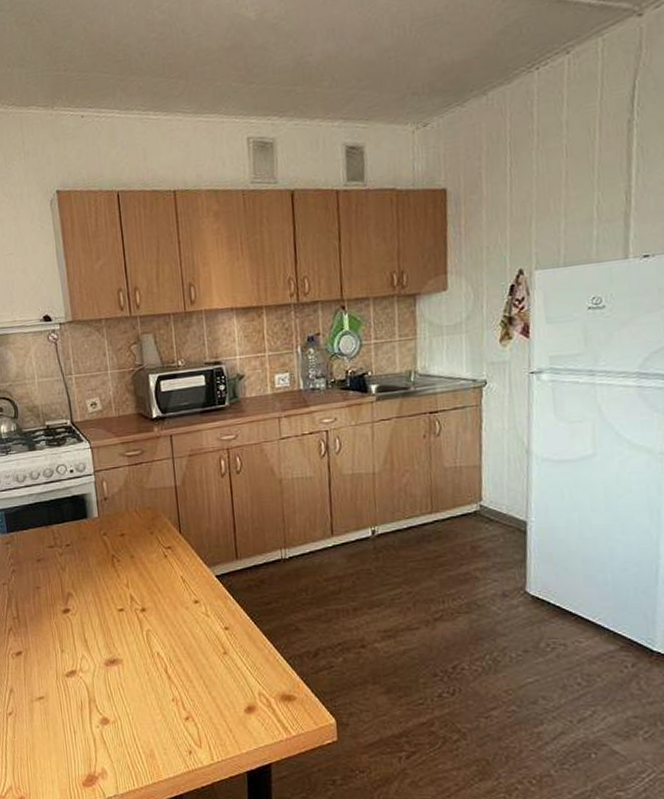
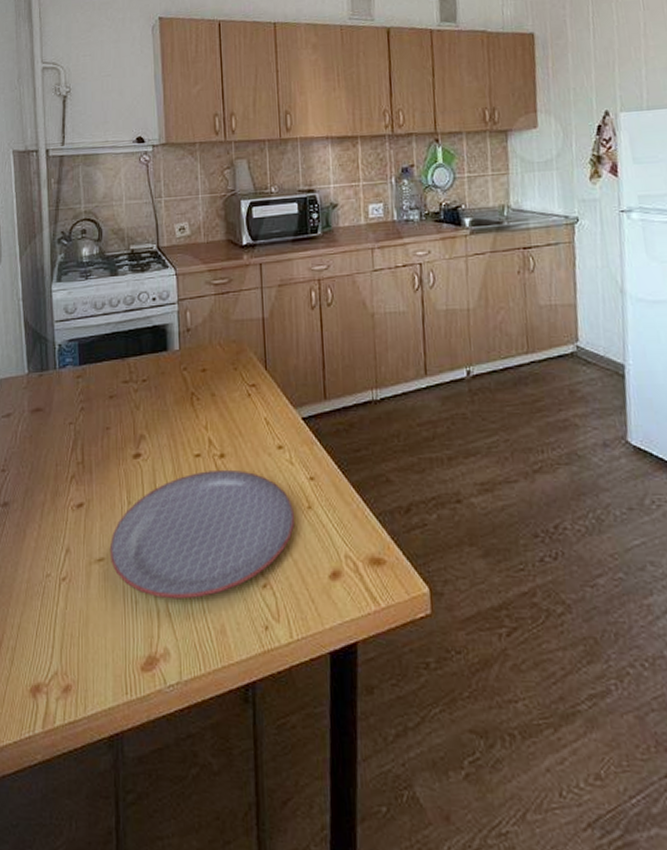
plate: none [47,621,212,730] -> present [109,469,295,600]

